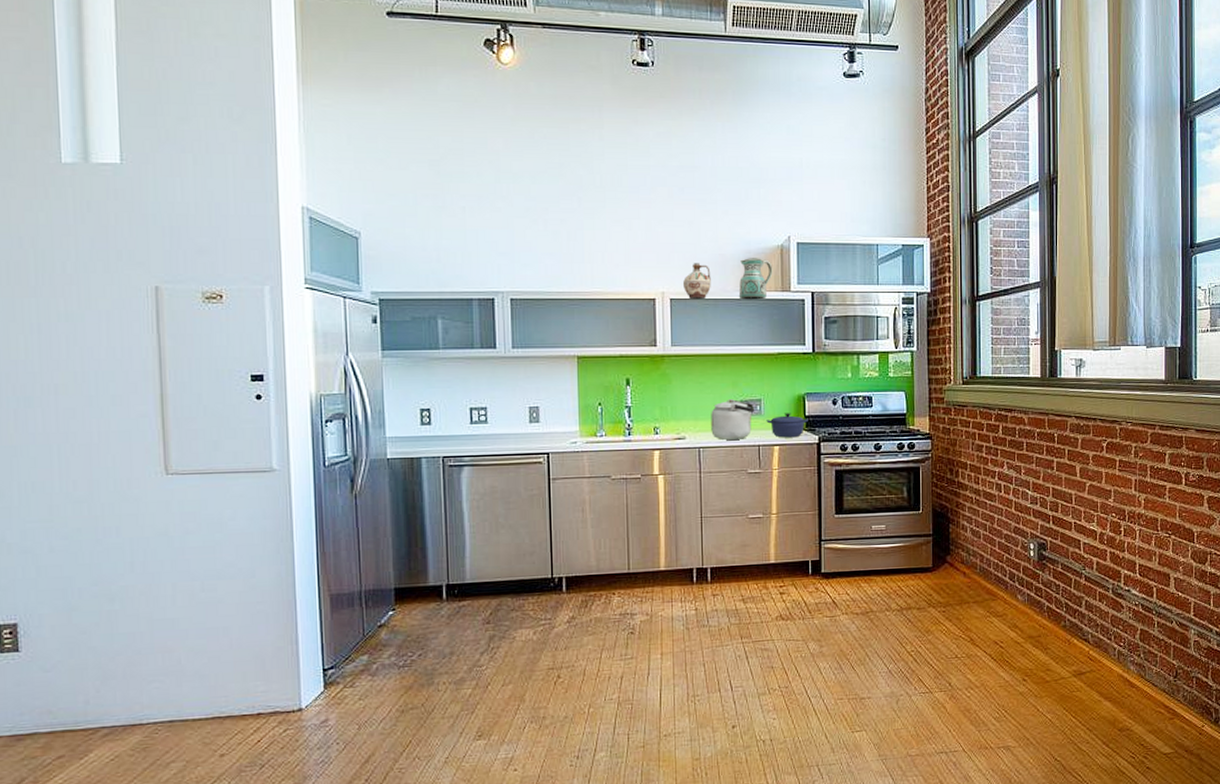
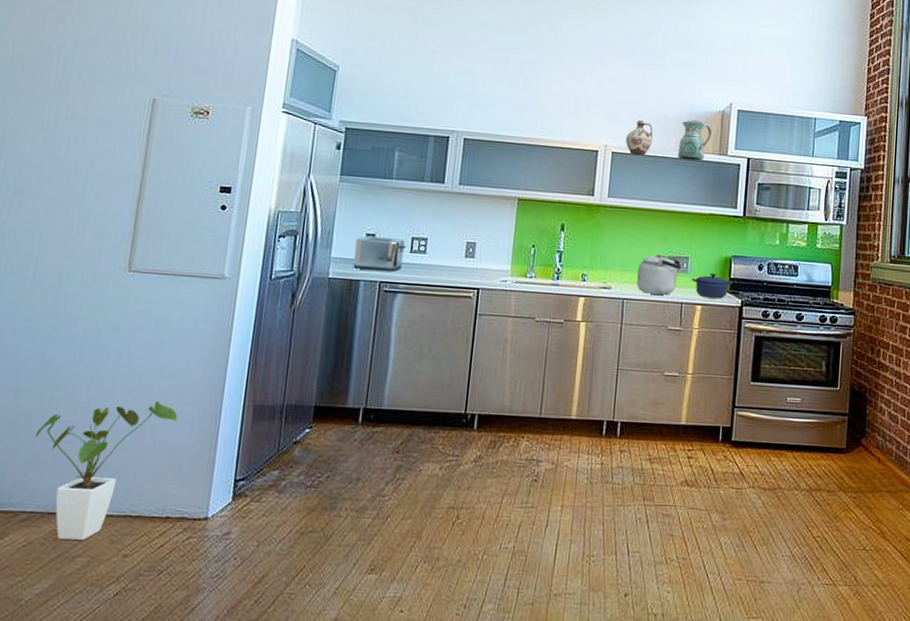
house plant: none [99,602,251,748] -> present [35,400,178,540]
toaster: none [410,411,465,447] -> present [353,236,406,272]

